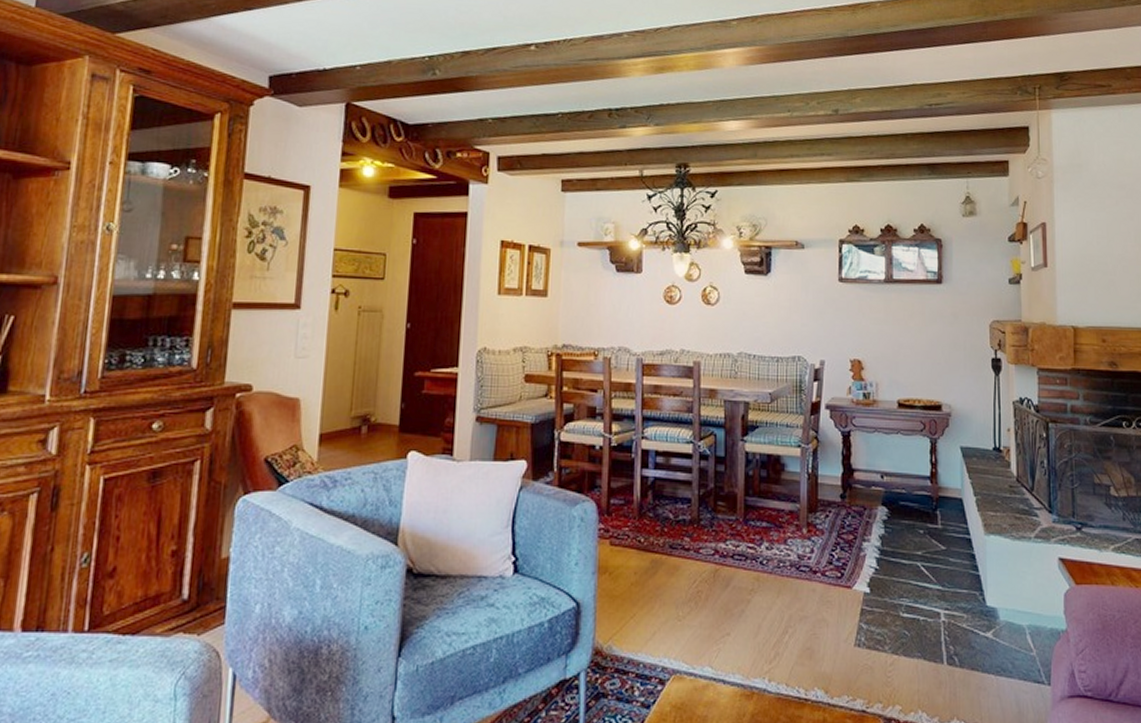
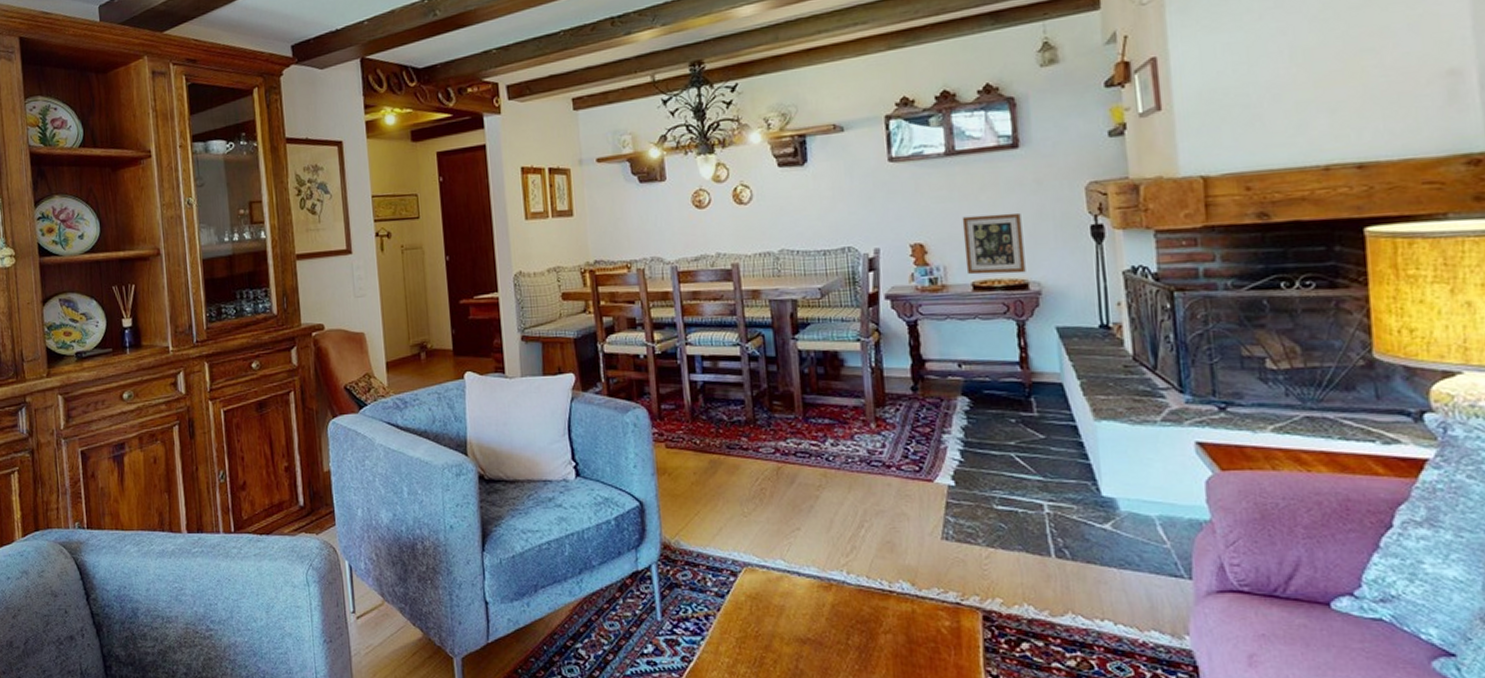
picture frame: none [894,339,940,396] -> present [962,212,1026,275]

